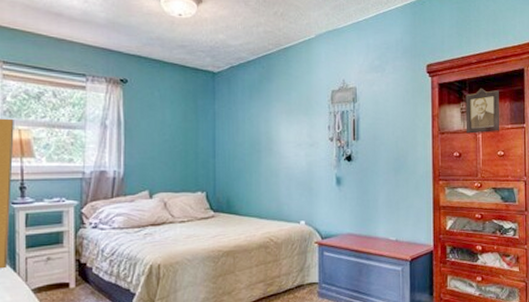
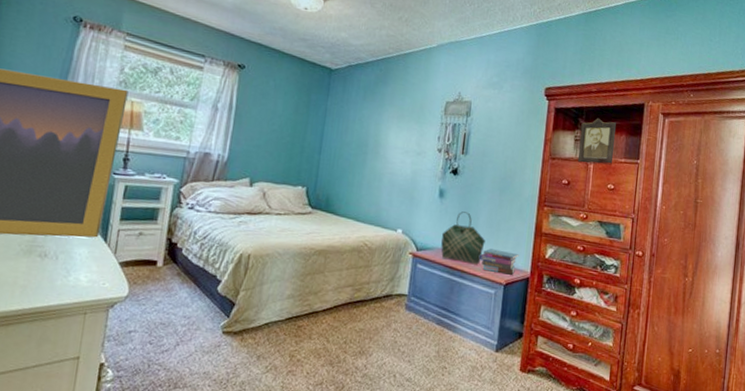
tote bag: none [345,196,387,246] -> present [441,211,486,265]
books: none [383,228,421,251] -> present [479,248,519,275]

